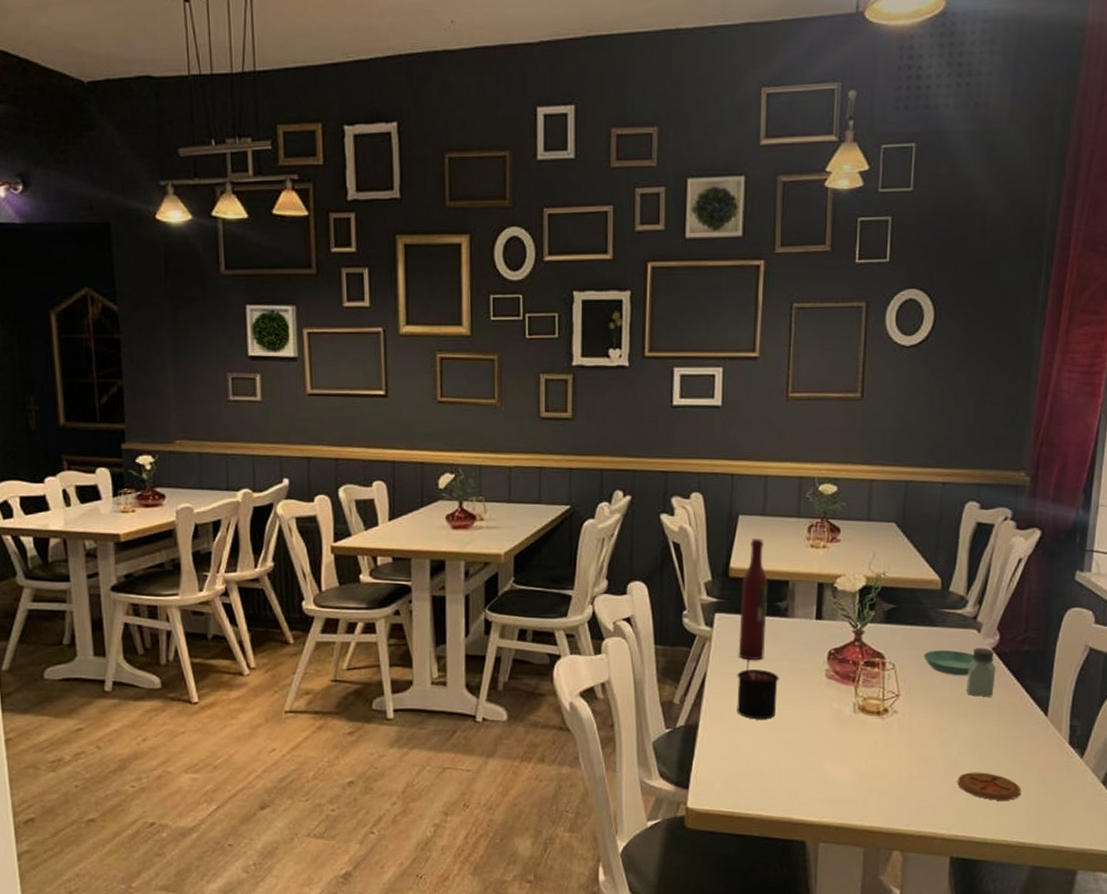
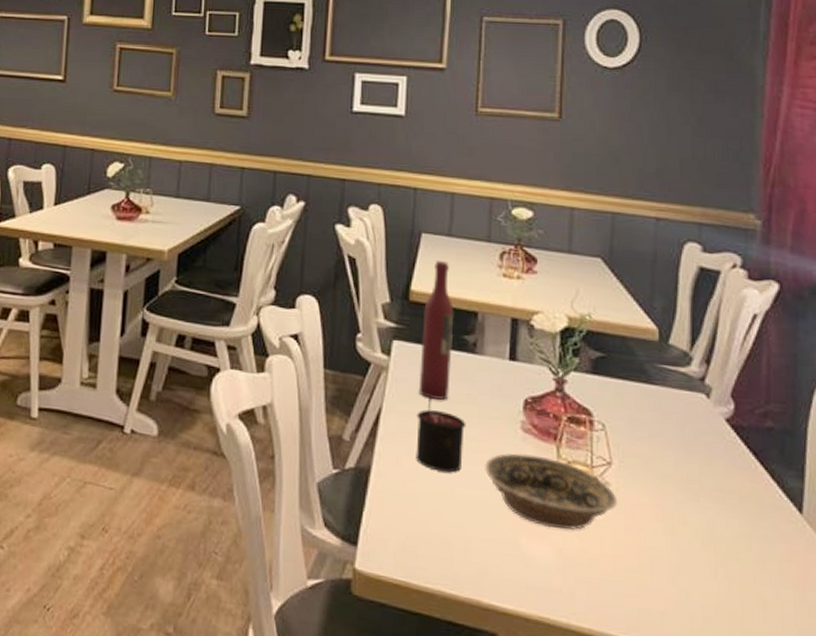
bowl: none [795,696,904,753] -> present [485,453,618,531]
saucer: present [923,650,975,676] -> none [640,413,704,450]
coaster: present [957,772,1021,801] -> none [689,573,774,619]
saltshaker: present [966,647,996,698] -> none [695,416,732,481]

